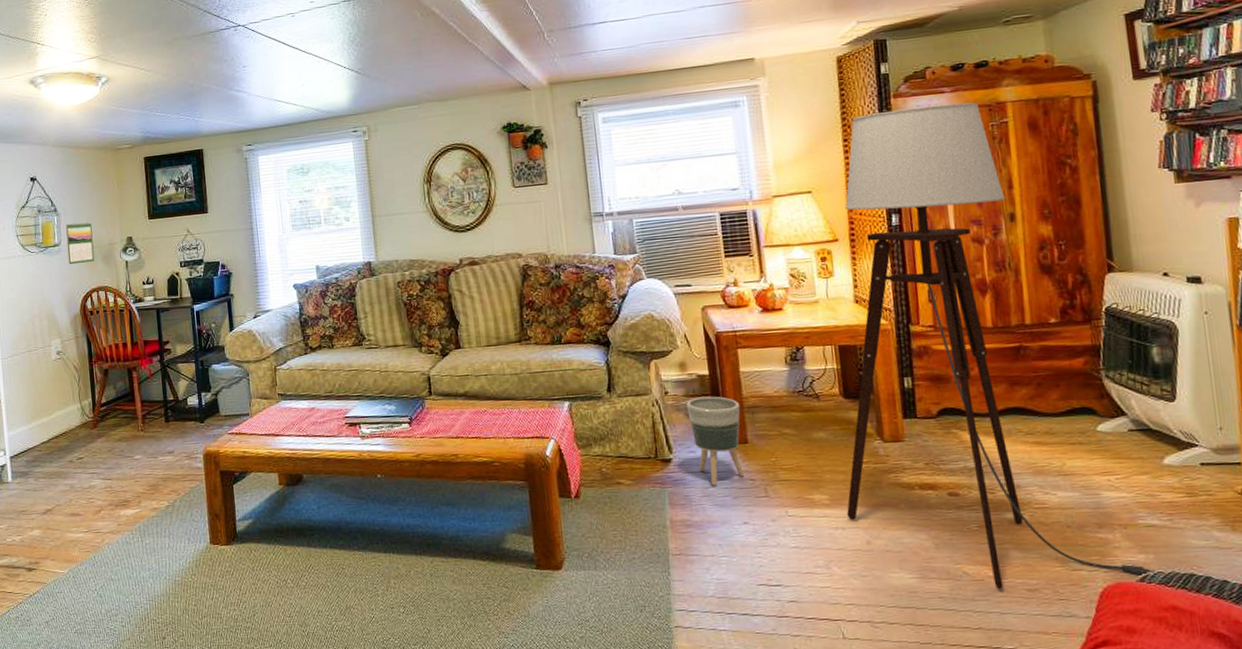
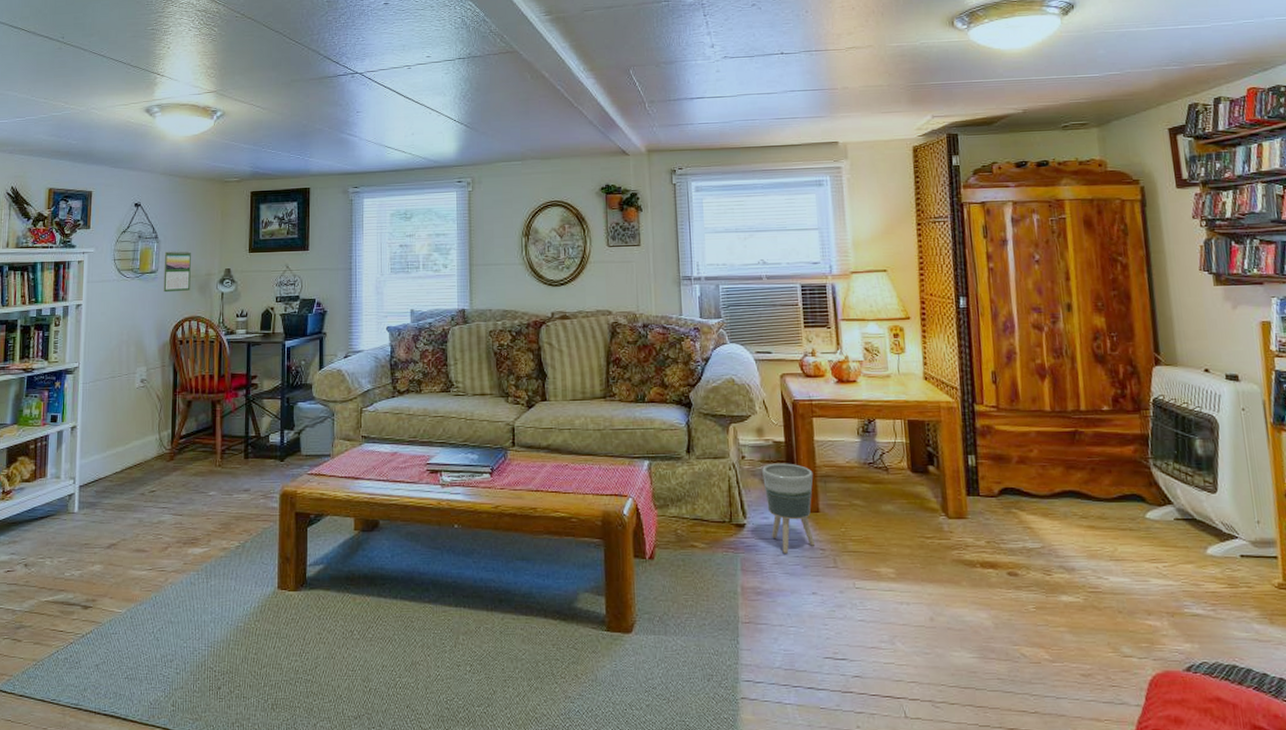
floor lamp: present [844,102,1158,589] -> none [912,197,1203,672]

